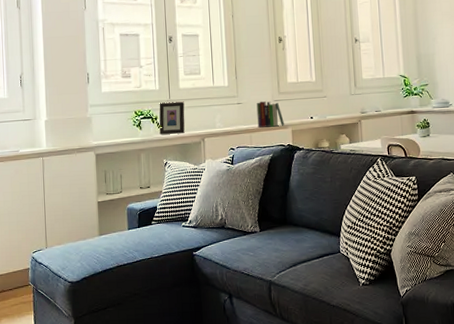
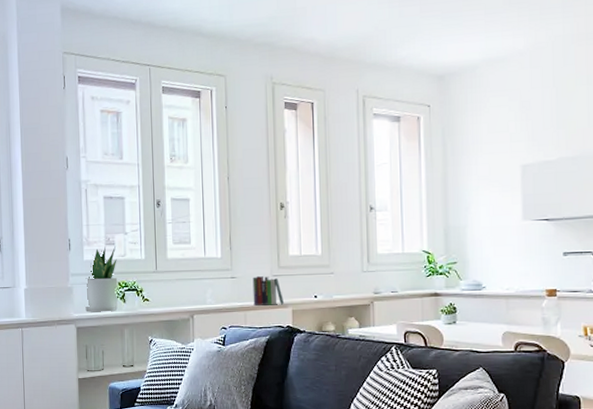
planter: none [104,78,135,140] -> present [85,246,118,313]
picture frame: present [159,101,185,135] -> none [144,273,173,309]

